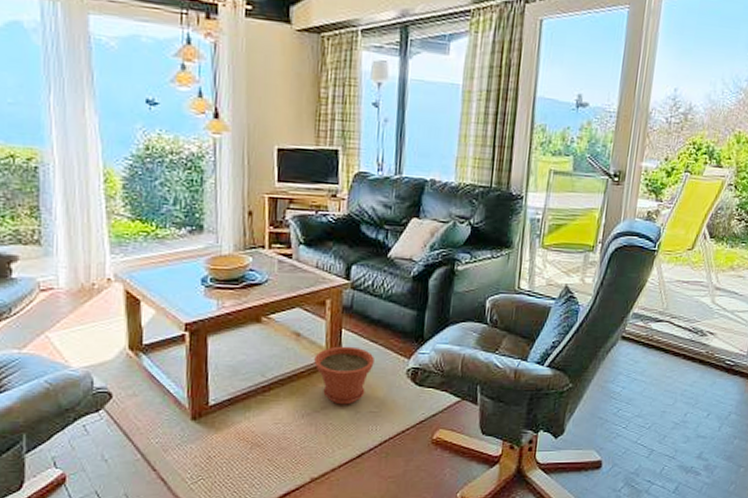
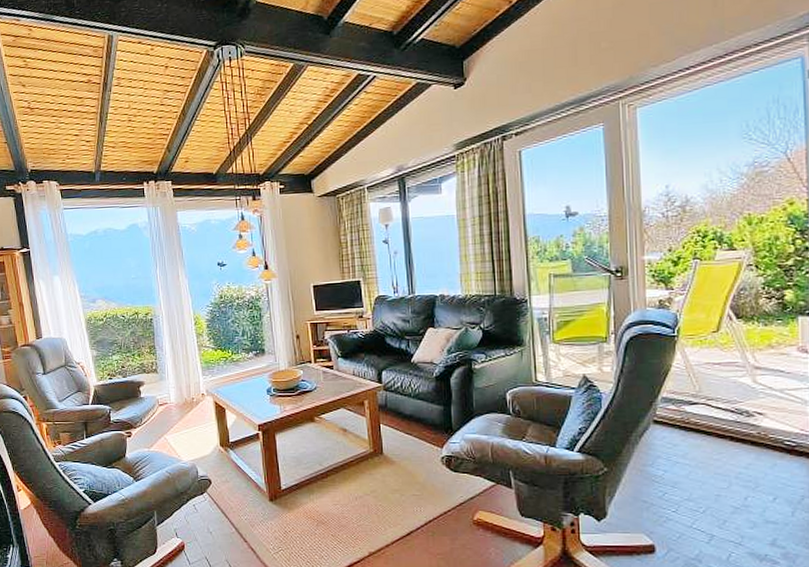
plant pot: present [314,346,374,405] -> none [360,438,411,489]

